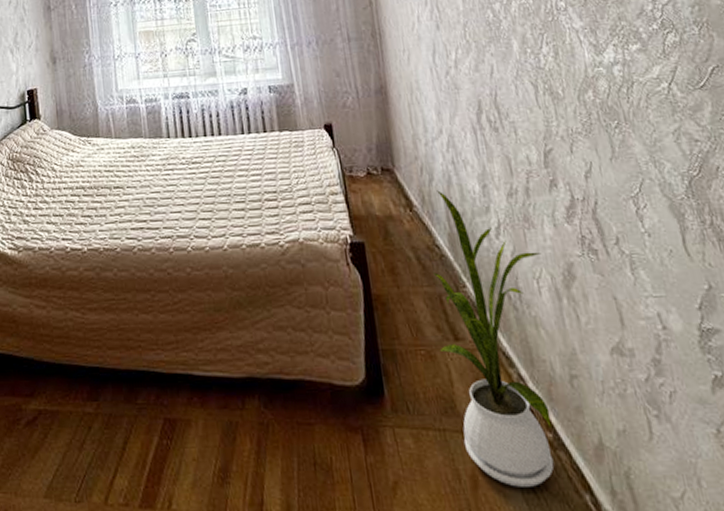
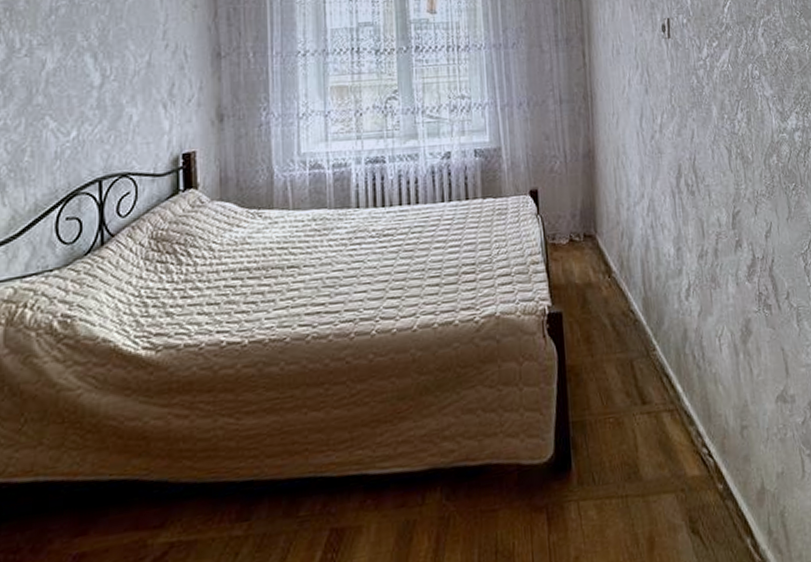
house plant: present [433,190,555,487] -> none [626,255,724,543]

